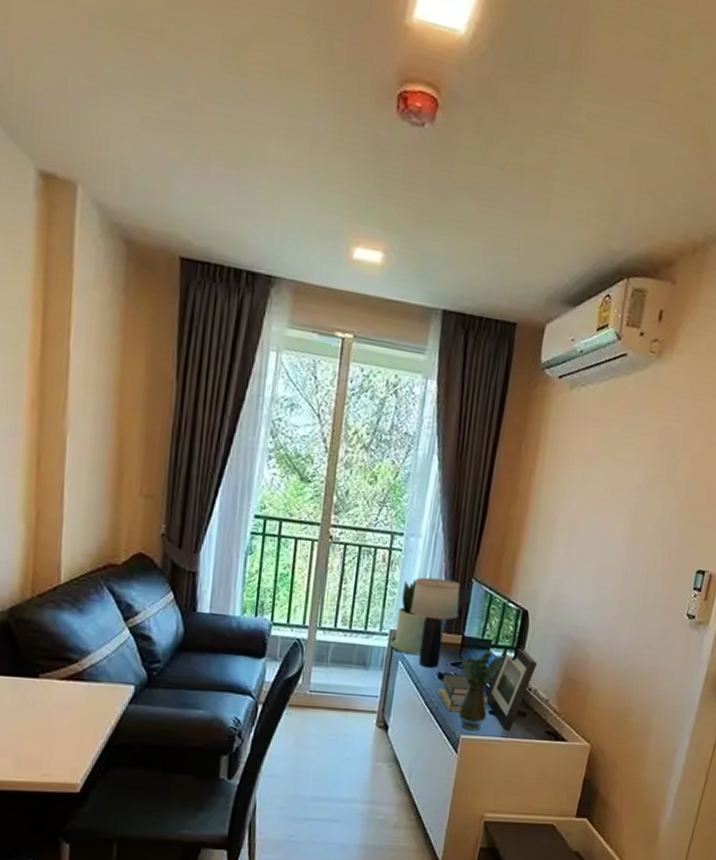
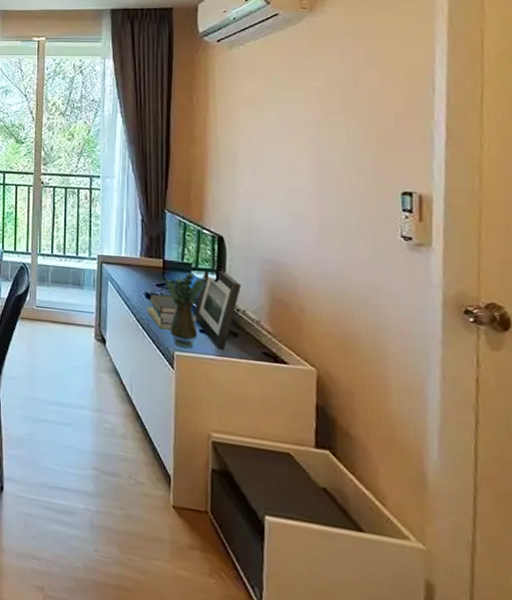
planter: present [390,579,427,656] -> none [99,212,128,277]
table lamp: present [410,577,461,668] -> none [113,210,157,288]

